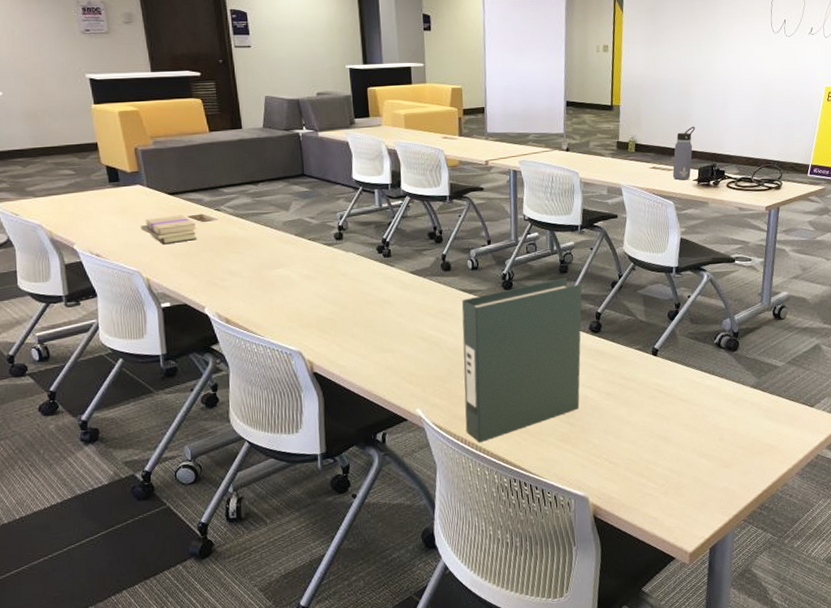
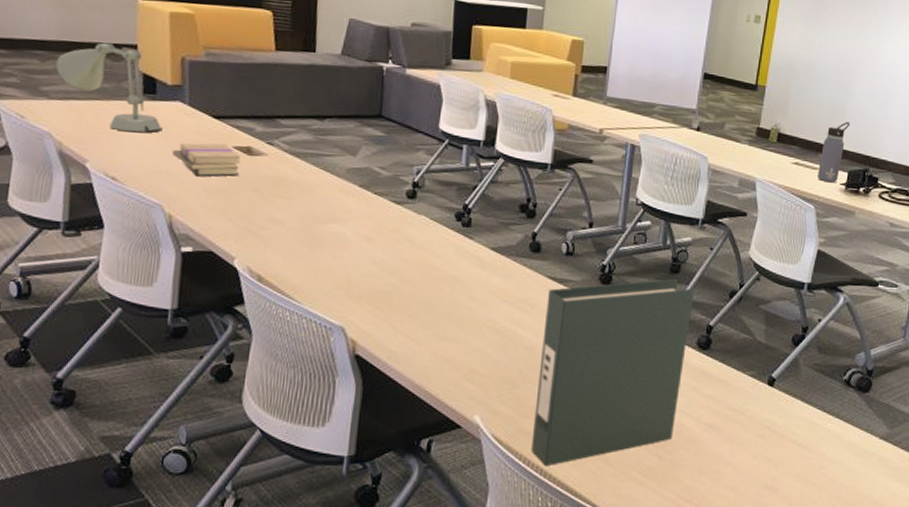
desk lamp: none [35,144,130,216] -> present [55,42,163,134]

